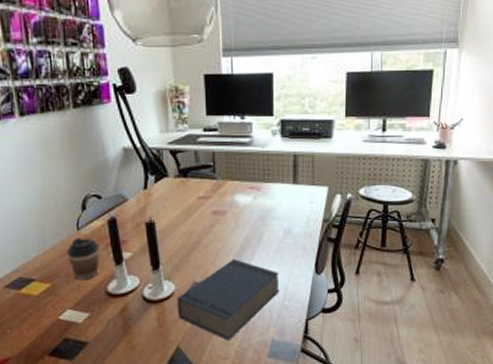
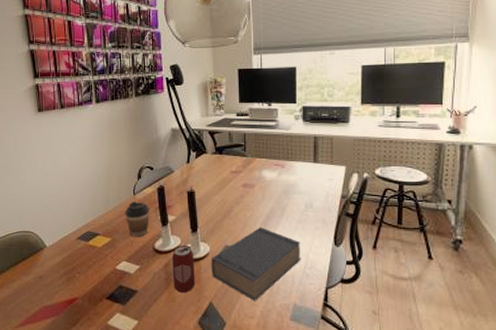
beverage can: none [129,286,159,339] -> present [172,245,196,293]

